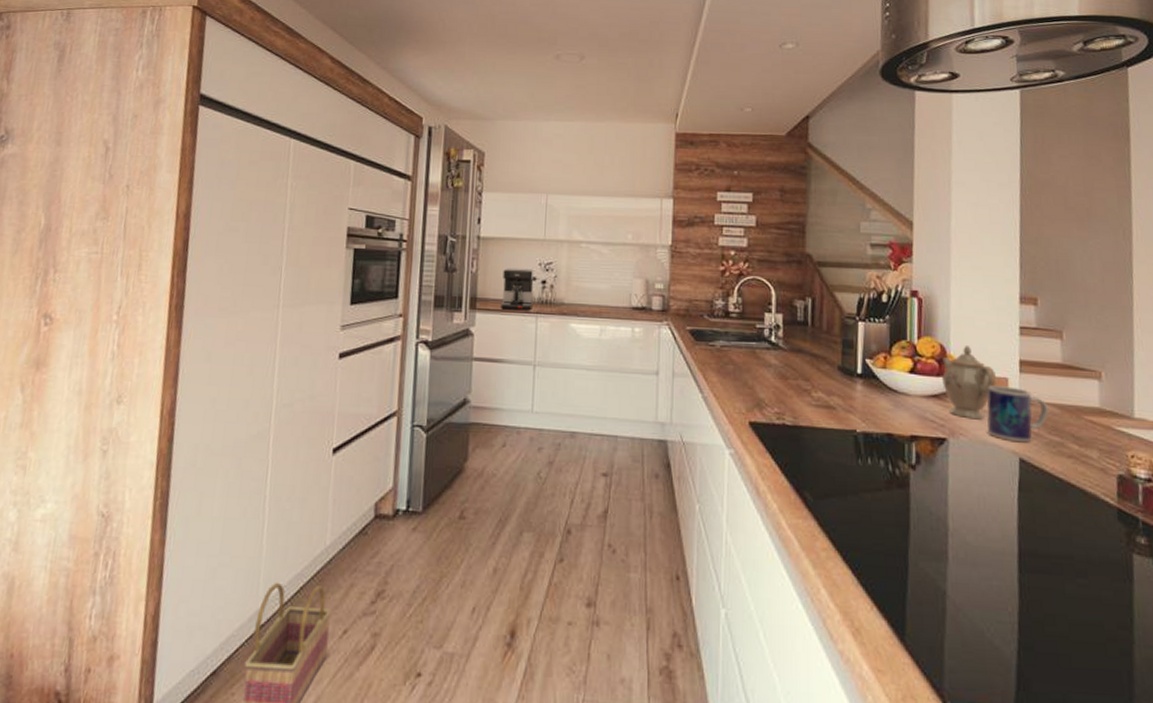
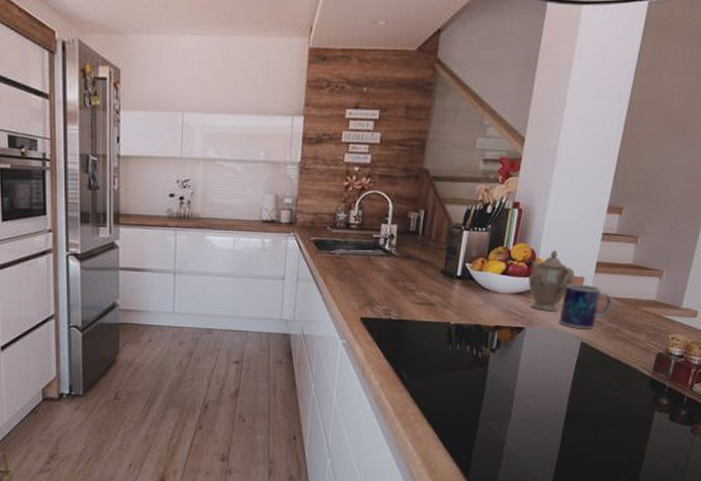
coffee maker: present [501,267,534,311] -> none [143,185,172,225]

